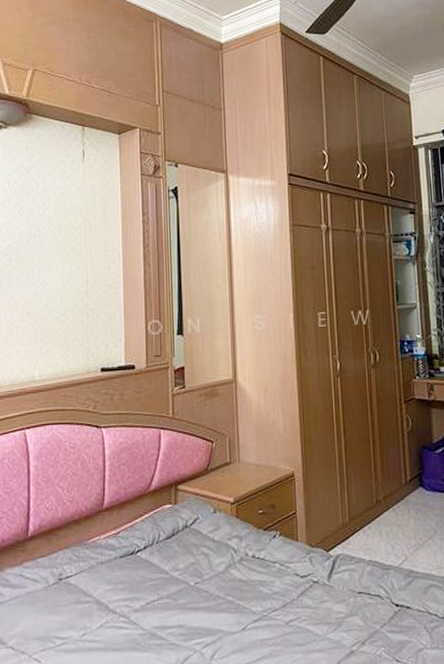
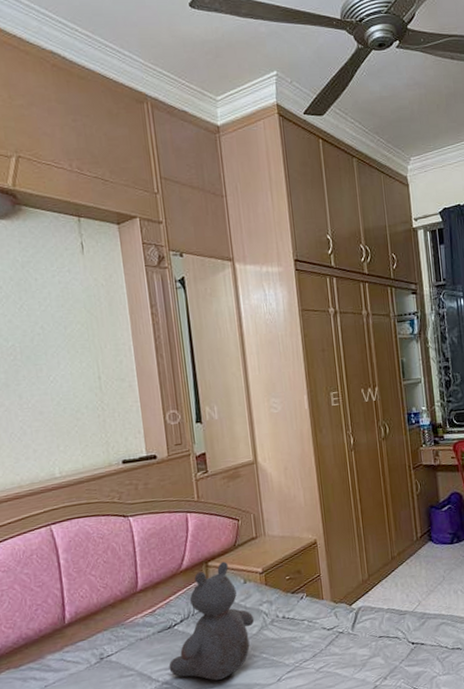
teddy bear: none [128,486,222,620] -> present [168,561,255,681]

